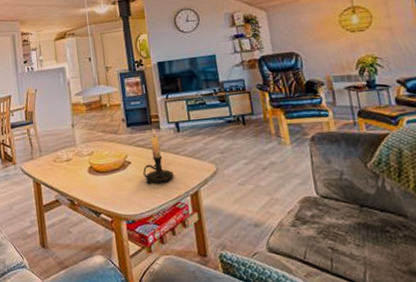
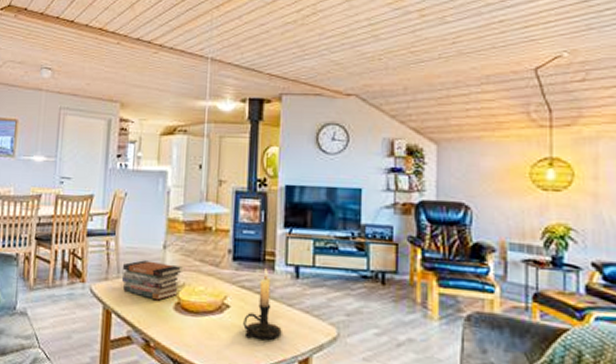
book stack: none [43,138,90,168] -> present [121,260,182,301]

